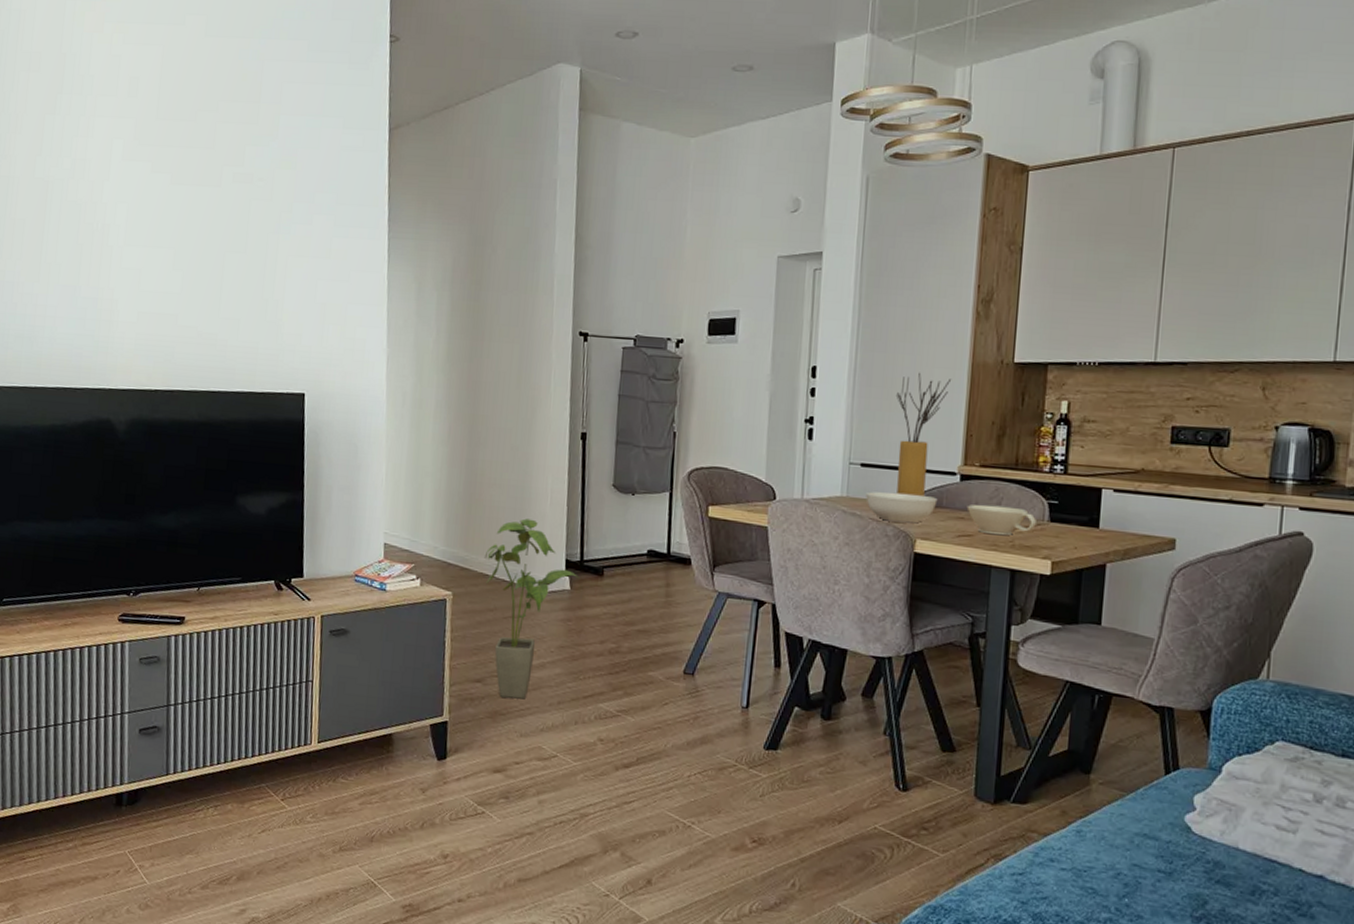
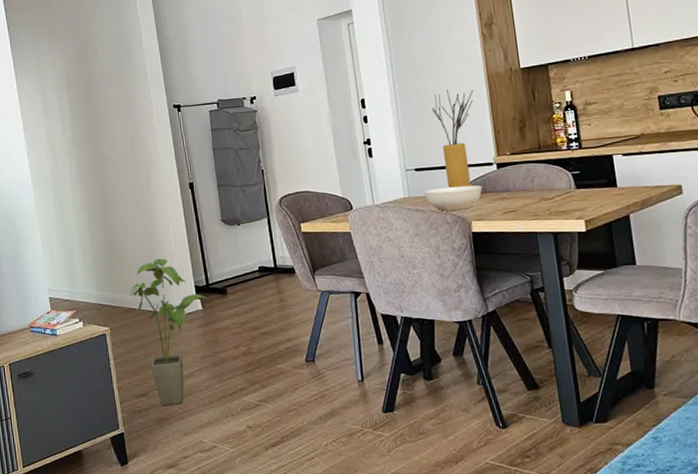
cup: present [966,504,1038,535] -> none [507,182,567,207]

